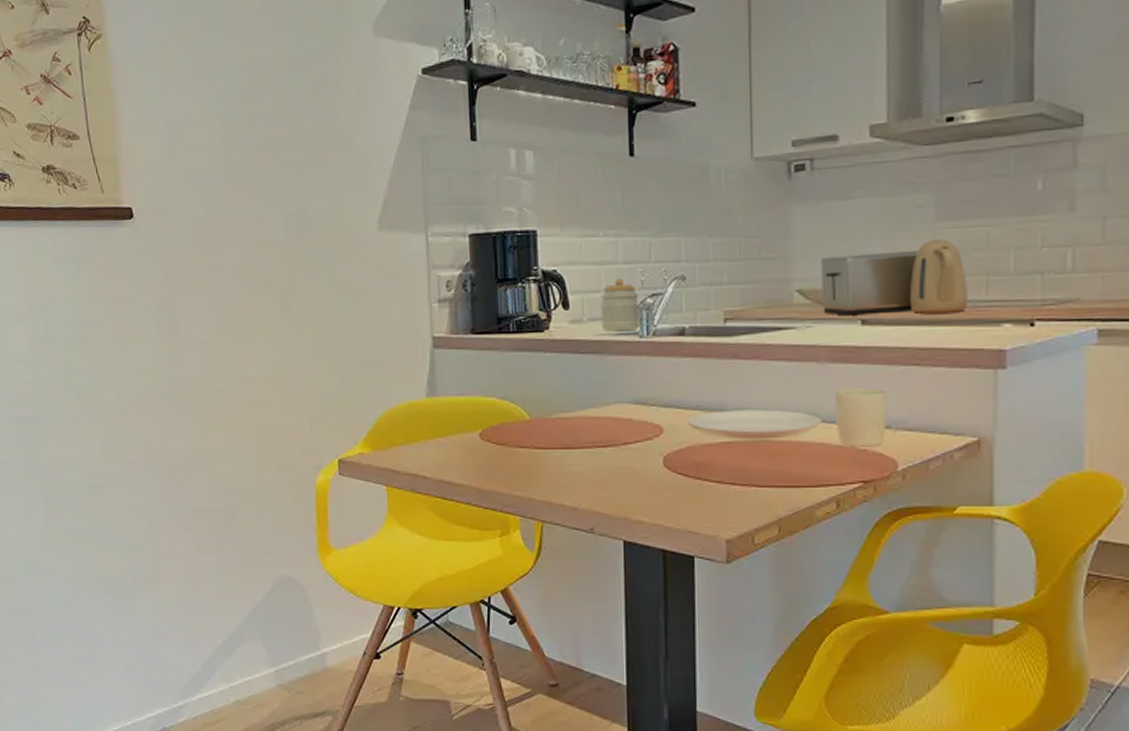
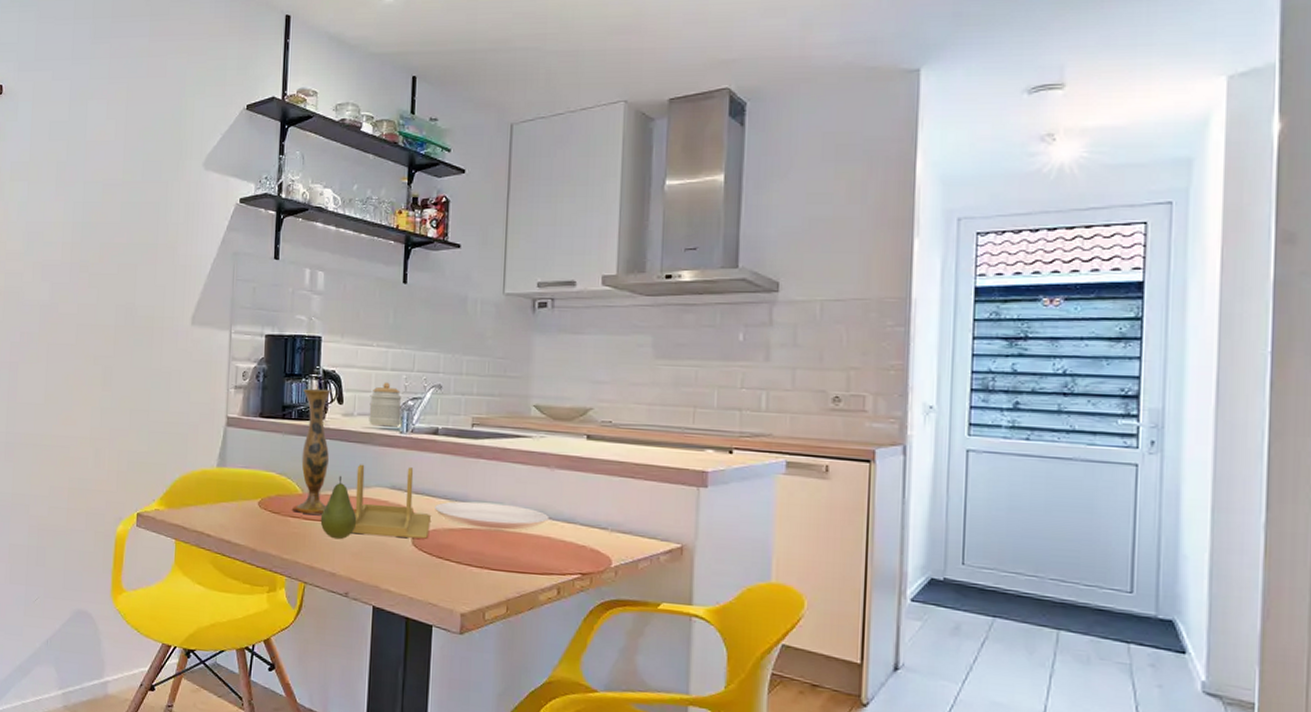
vase: none [520,293,560,442] -> present [292,388,333,515]
fruit: none [554,393,597,468] -> present [320,475,357,540]
napkin holder: none [590,377,683,460] -> present [351,464,430,539]
toaster: present [821,250,918,316] -> none [554,380,637,432]
mug: present [835,387,887,447] -> none [560,492,606,545]
kettle: present [909,238,969,315] -> none [628,373,678,437]

